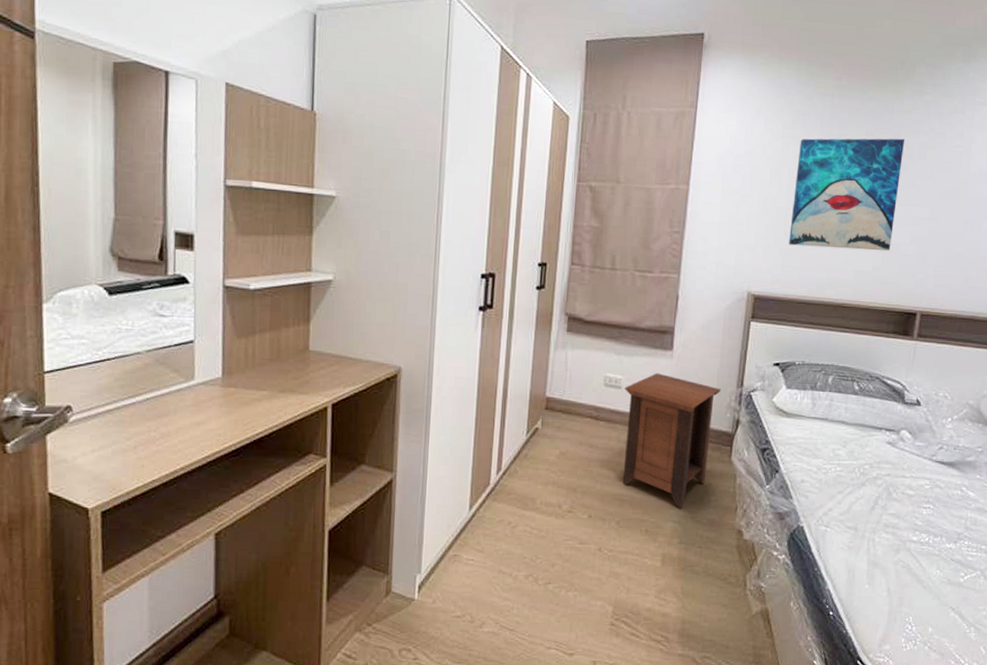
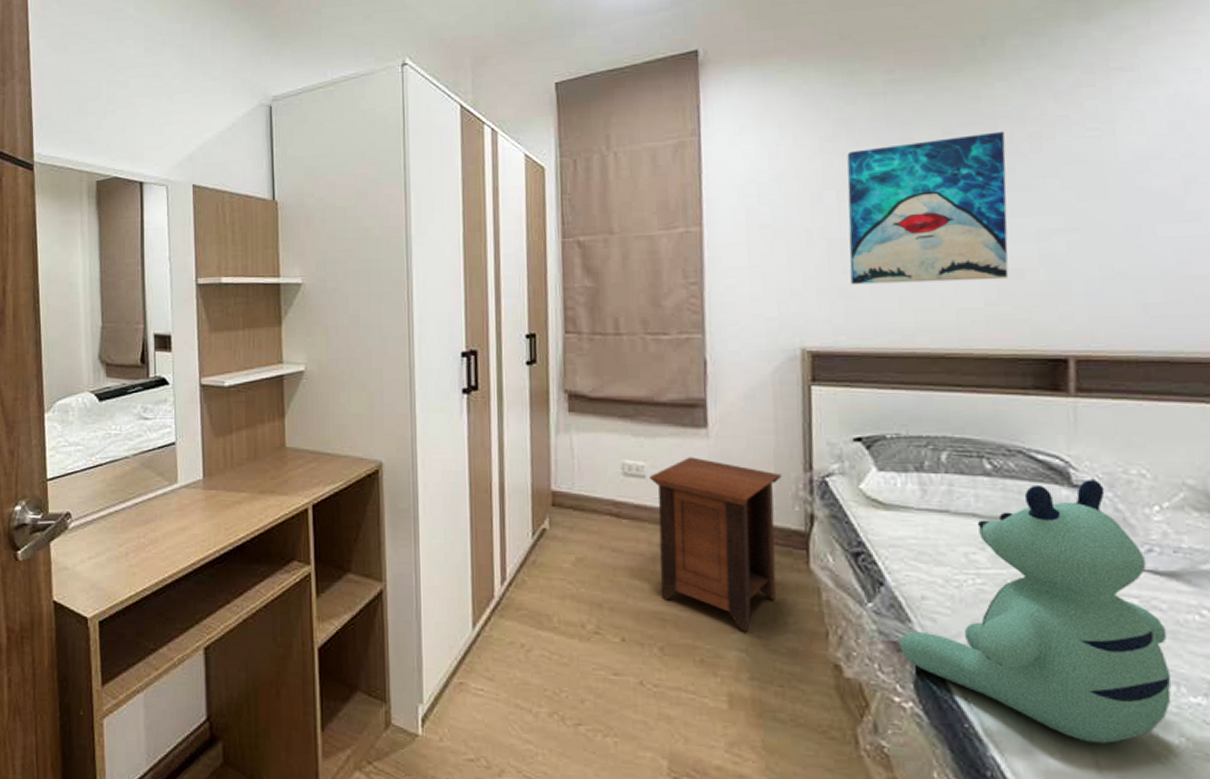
bear: none [782,399,942,577] -> present [899,480,1172,744]

